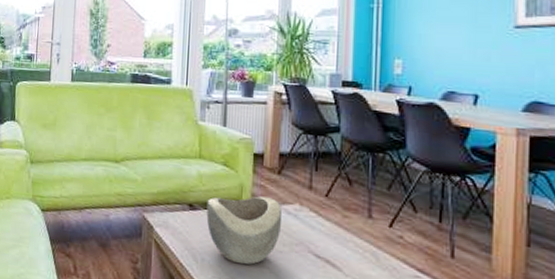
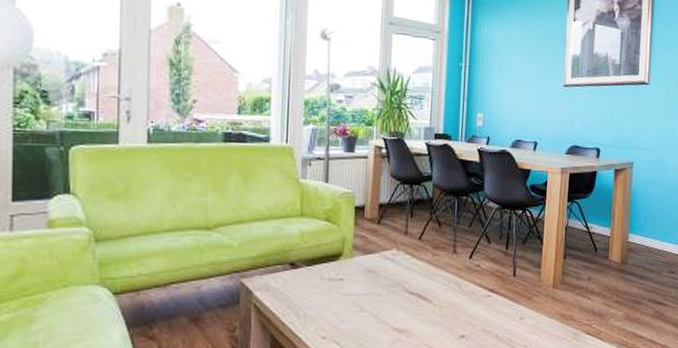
decorative bowl: present [206,196,282,265] -> none [309,246,381,313]

